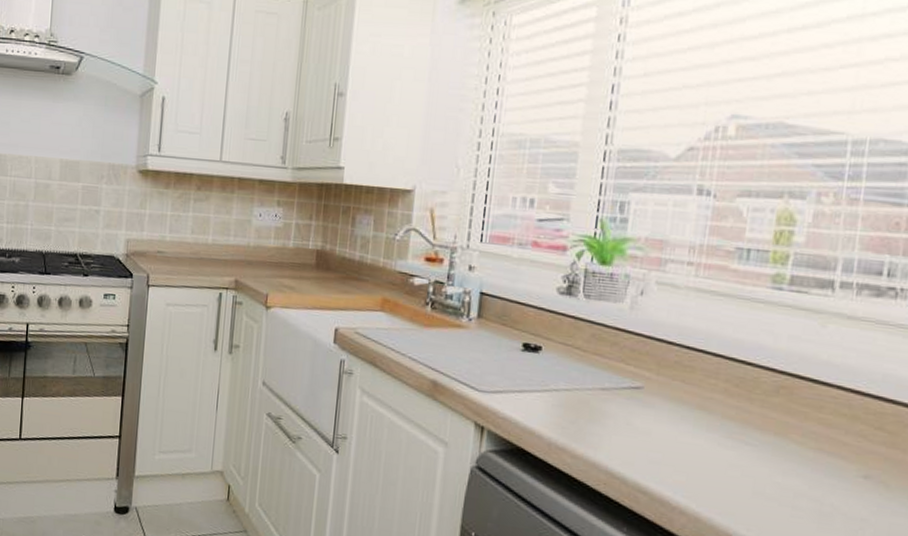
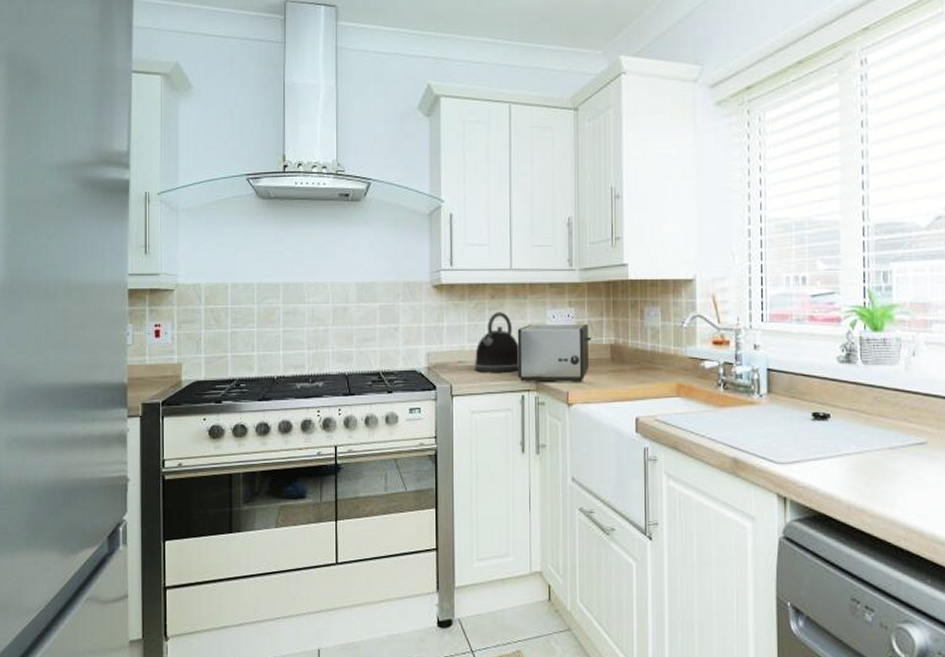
kettle: none [173,204,221,268] -> present [474,312,519,373]
toaster: none [217,220,299,285] -> present [517,323,592,382]

